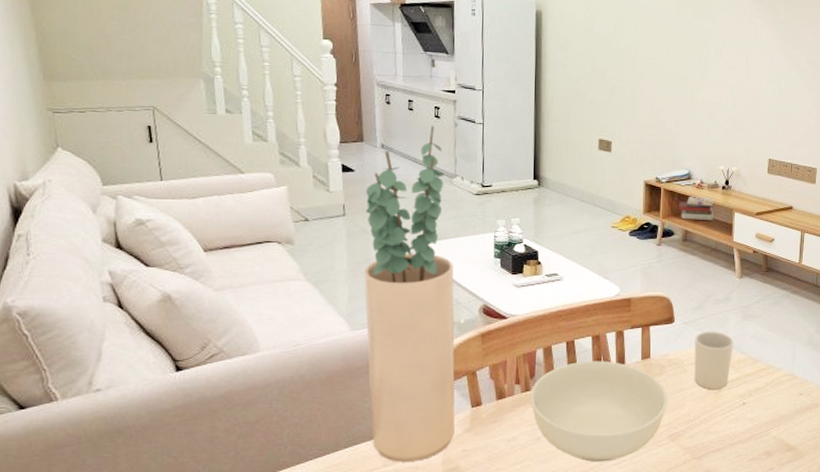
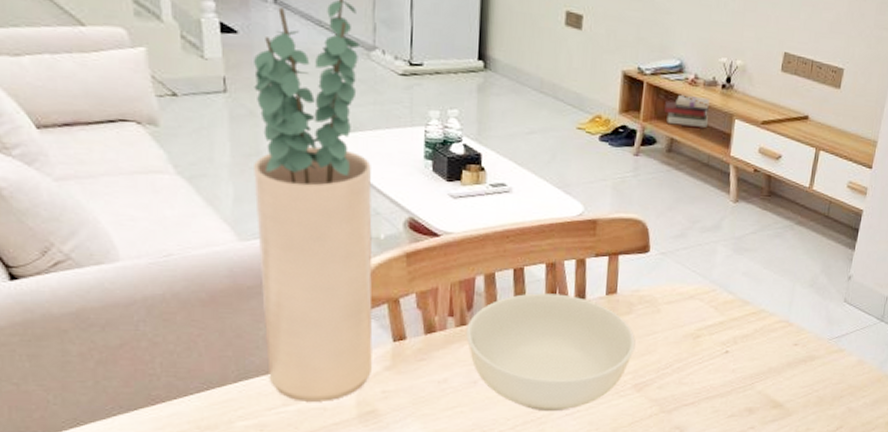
mug: present [694,331,733,389] -> none [669,264,720,334]

